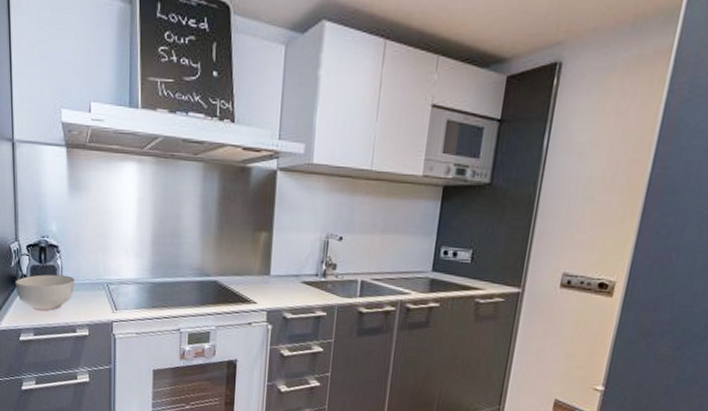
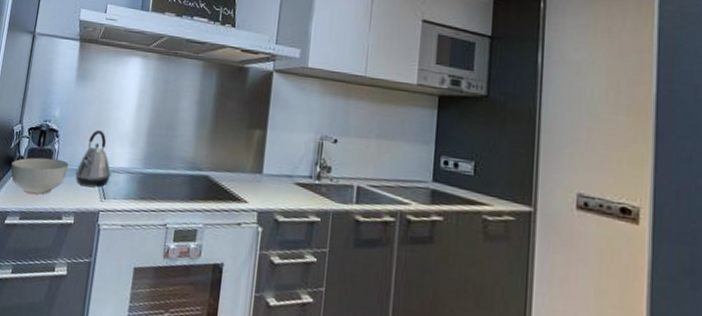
kettle: none [83,243,120,300] -> present [75,130,112,188]

